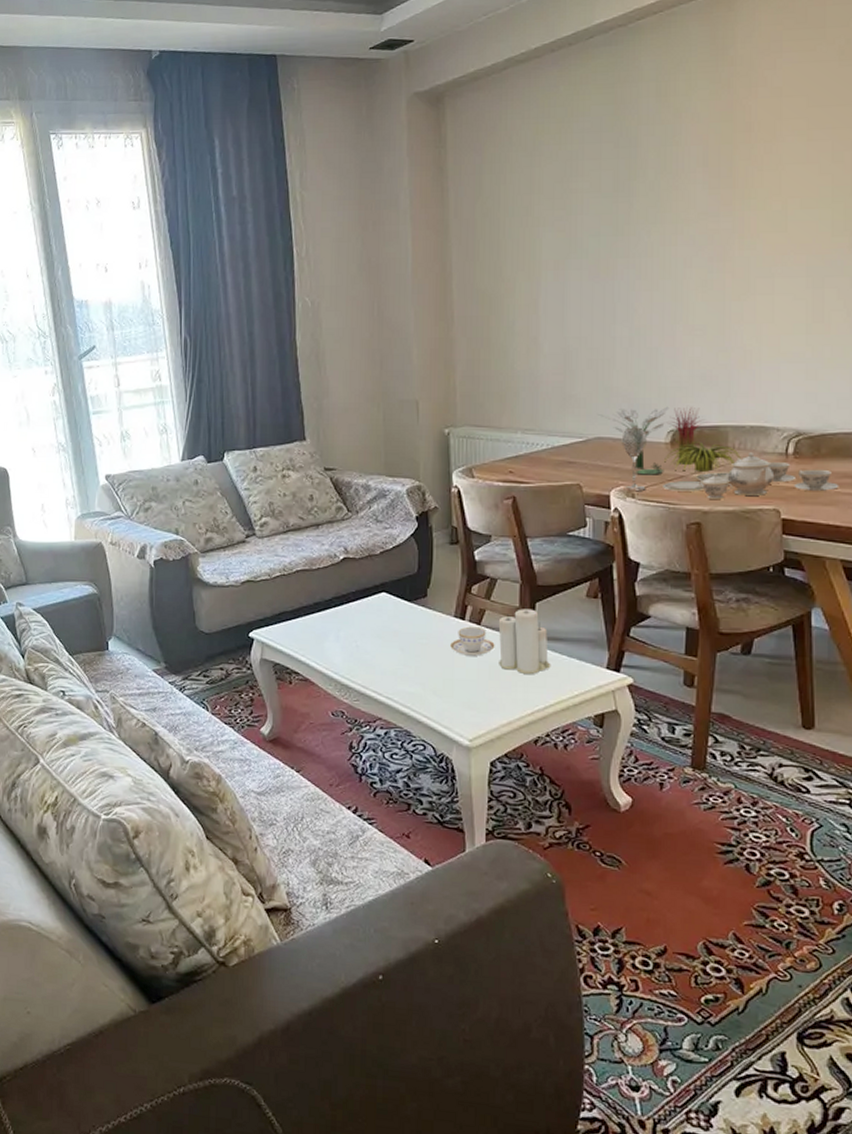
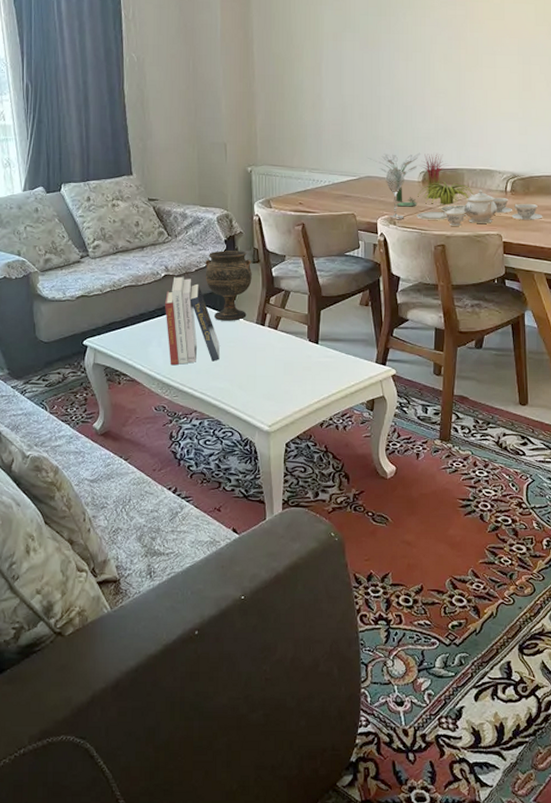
books: none [344,559,410,664] -> present [165,276,220,366]
goblet: none [392,529,450,614] -> present [205,250,252,321]
teacup: present [450,626,495,656] -> none [253,331,289,355]
candle: present [498,606,551,675] -> none [291,313,333,370]

